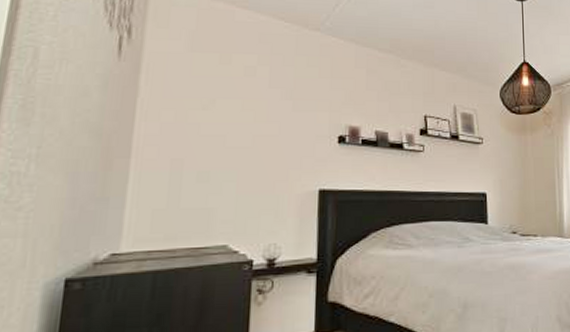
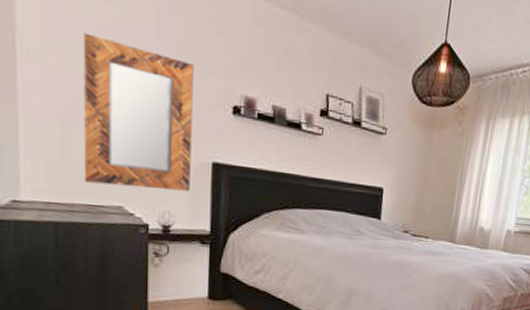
home mirror: none [189,90,302,225] -> present [83,32,194,191]

